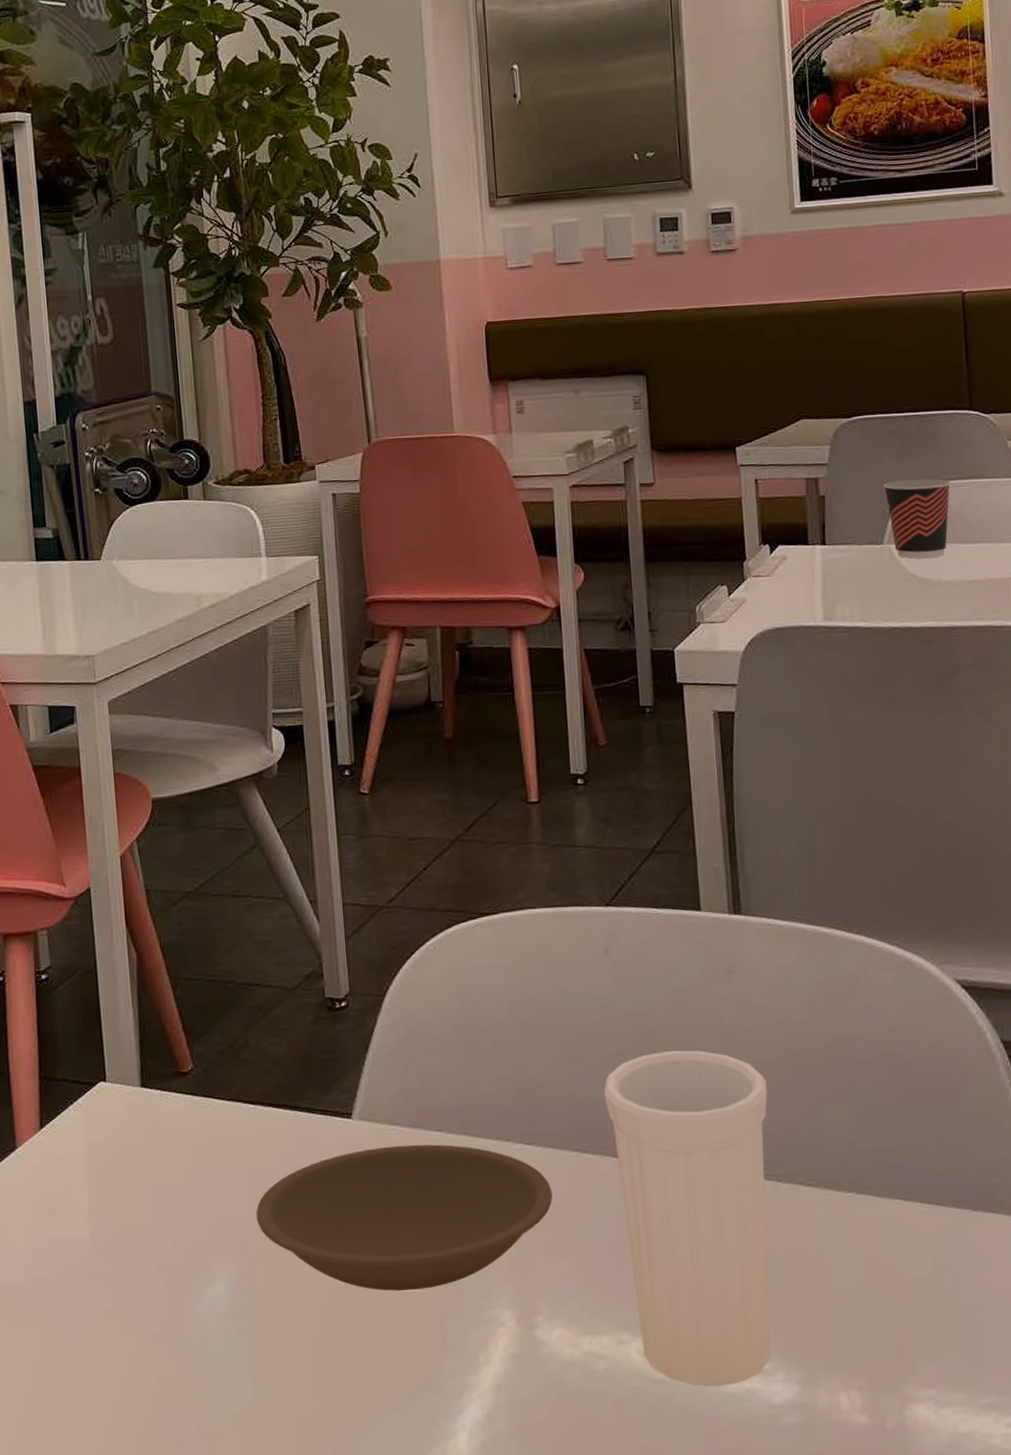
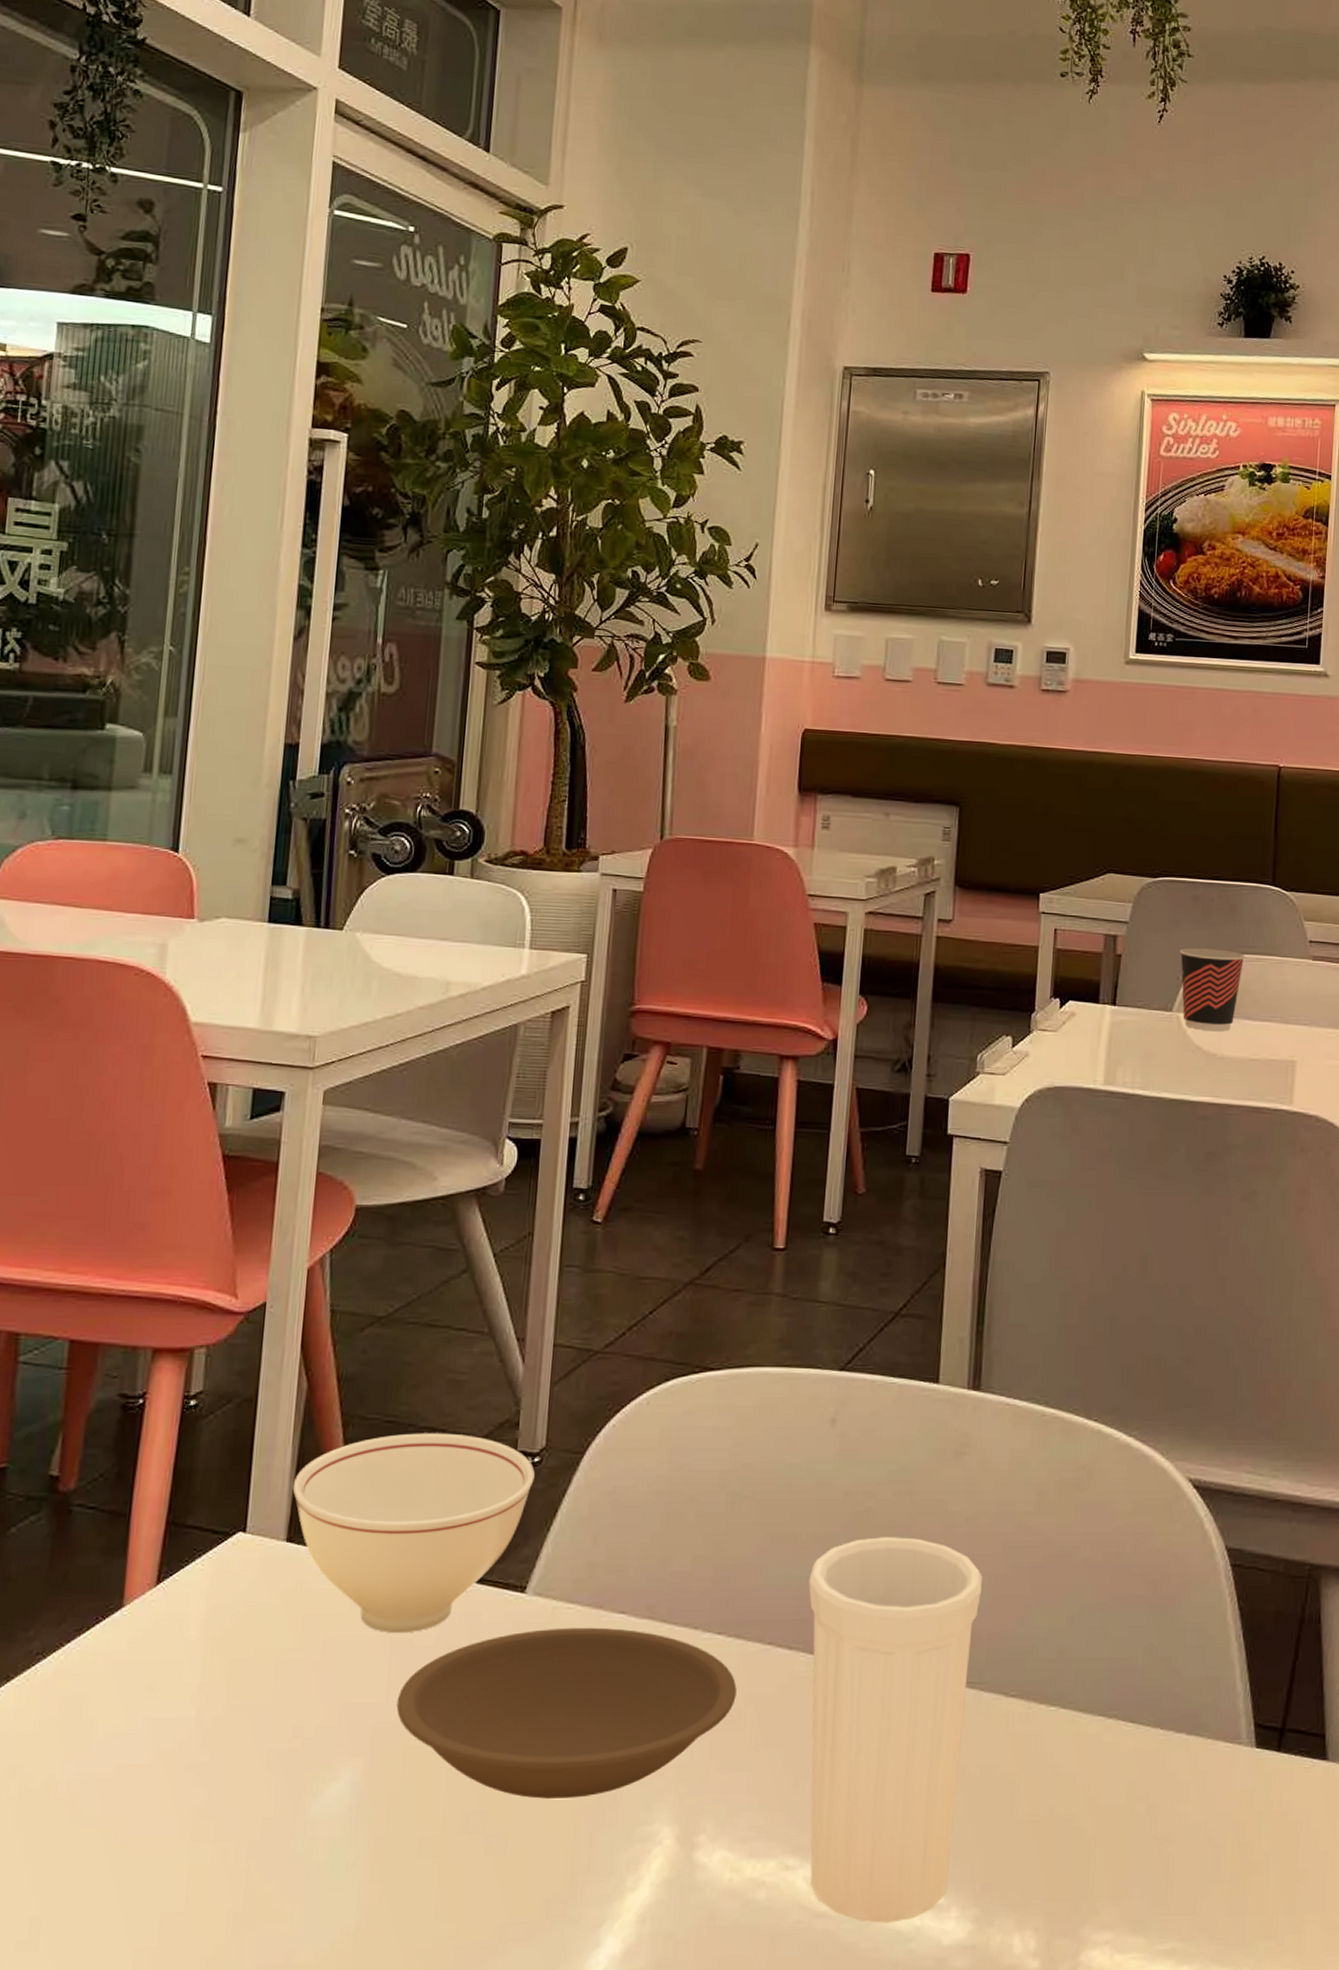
bowl: none [138,987,344,1159] -> present [292,1433,535,1634]

